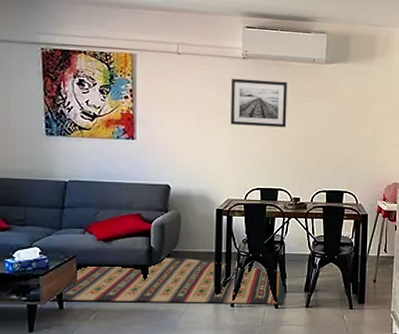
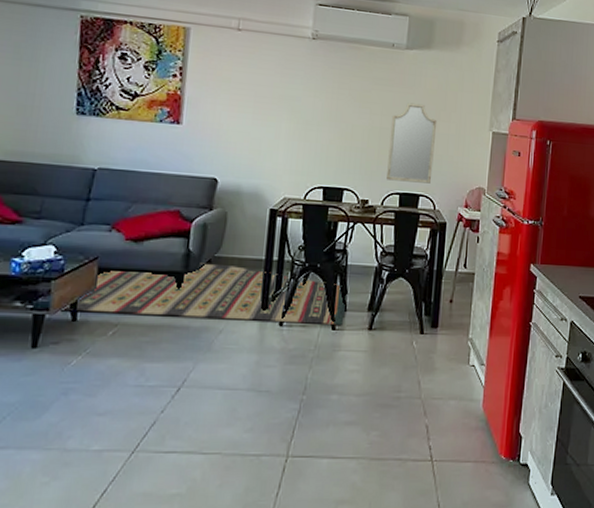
wall art: present [230,78,288,128] -> none [293,60,362,119]
home mirror: none [314,111,356,181] -> present [387,102,437,184]

